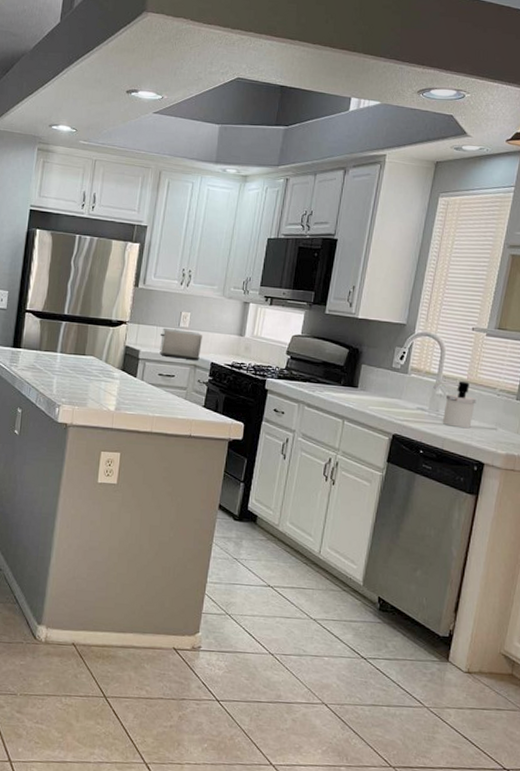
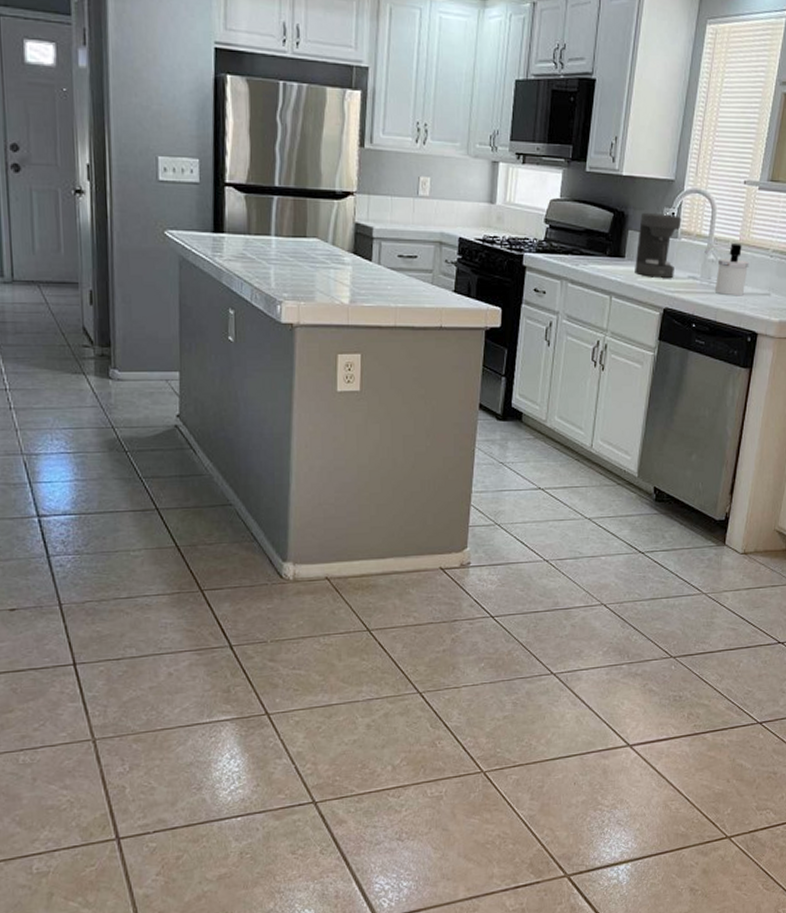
toaster: present [160,327,202,361] -> none [395,197,446,237]
coffee maker: none [366,350,412,409] -> present [635,212,681,279]

